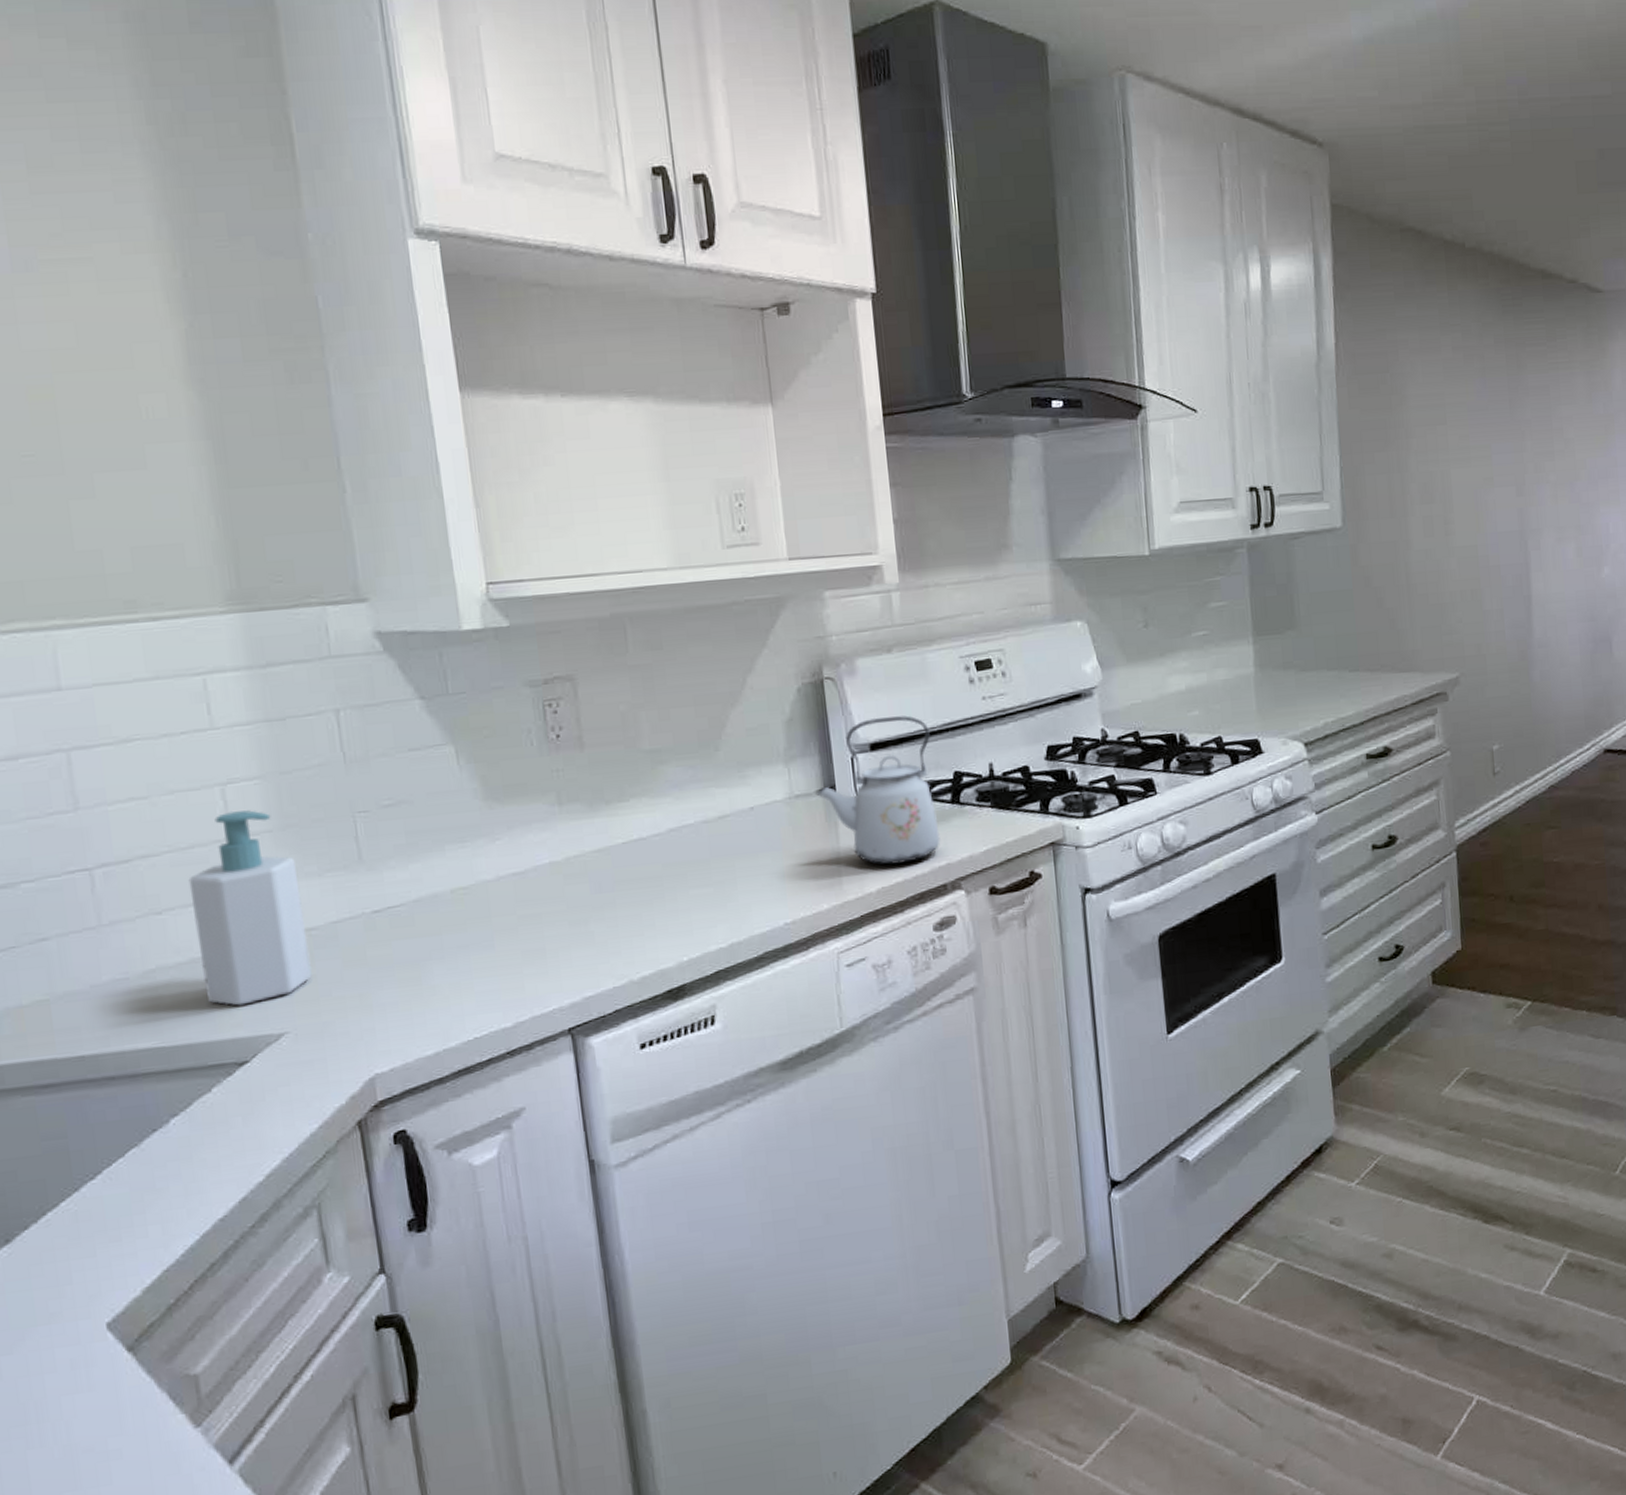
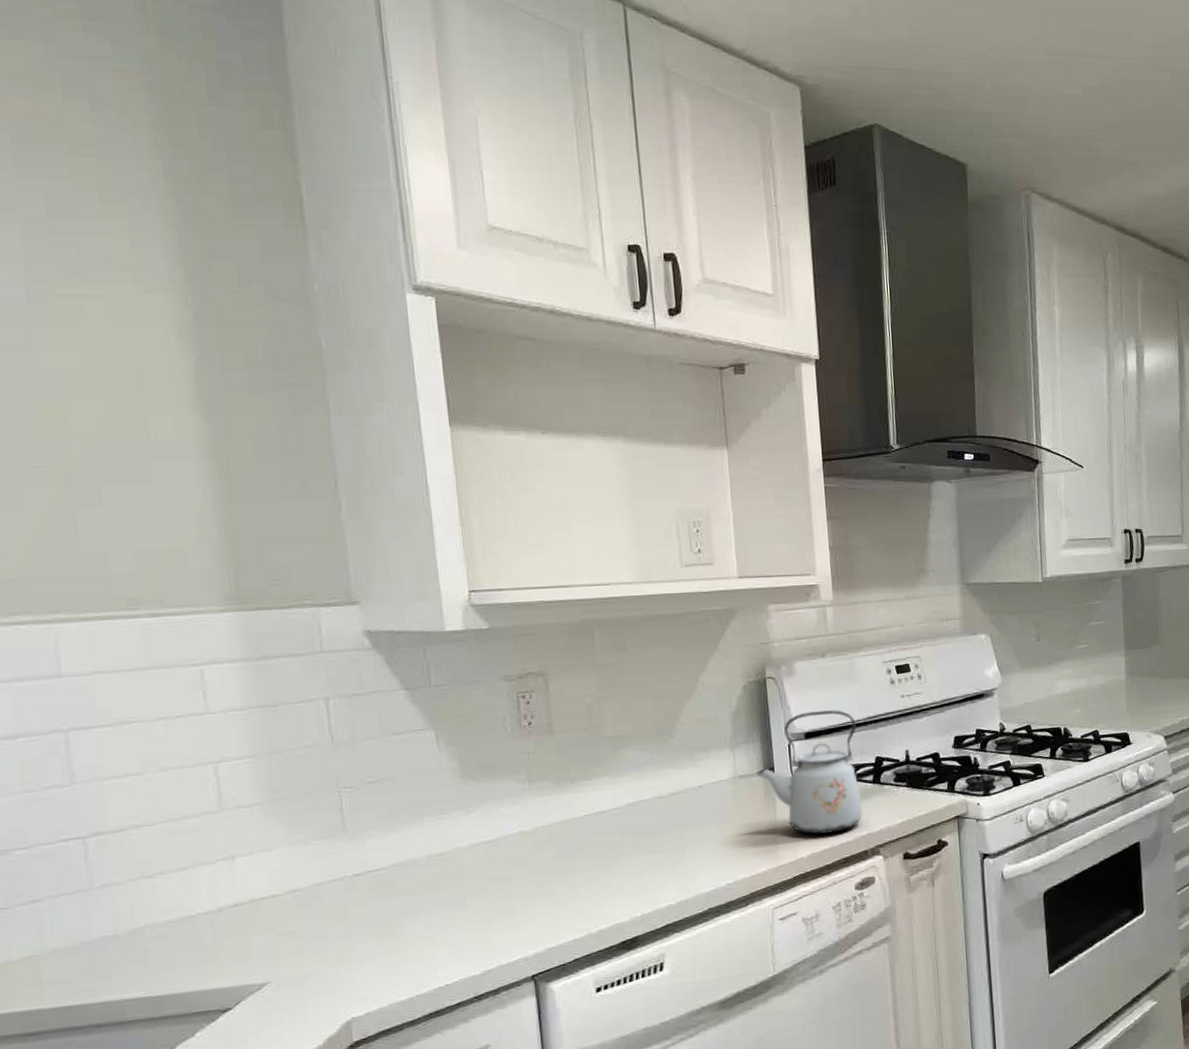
soap bottle: present [188,810,313,1006] -> none [180,785,296,959]

